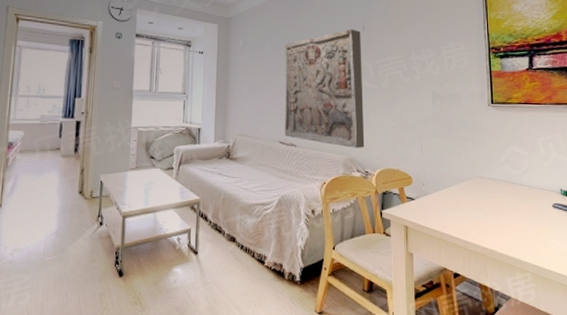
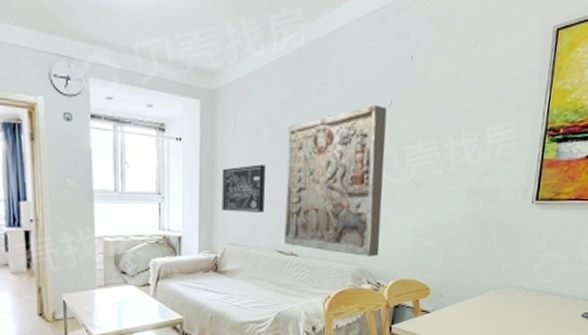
wall art: none [234,72,269,110] -> present [222,164,265,212]

